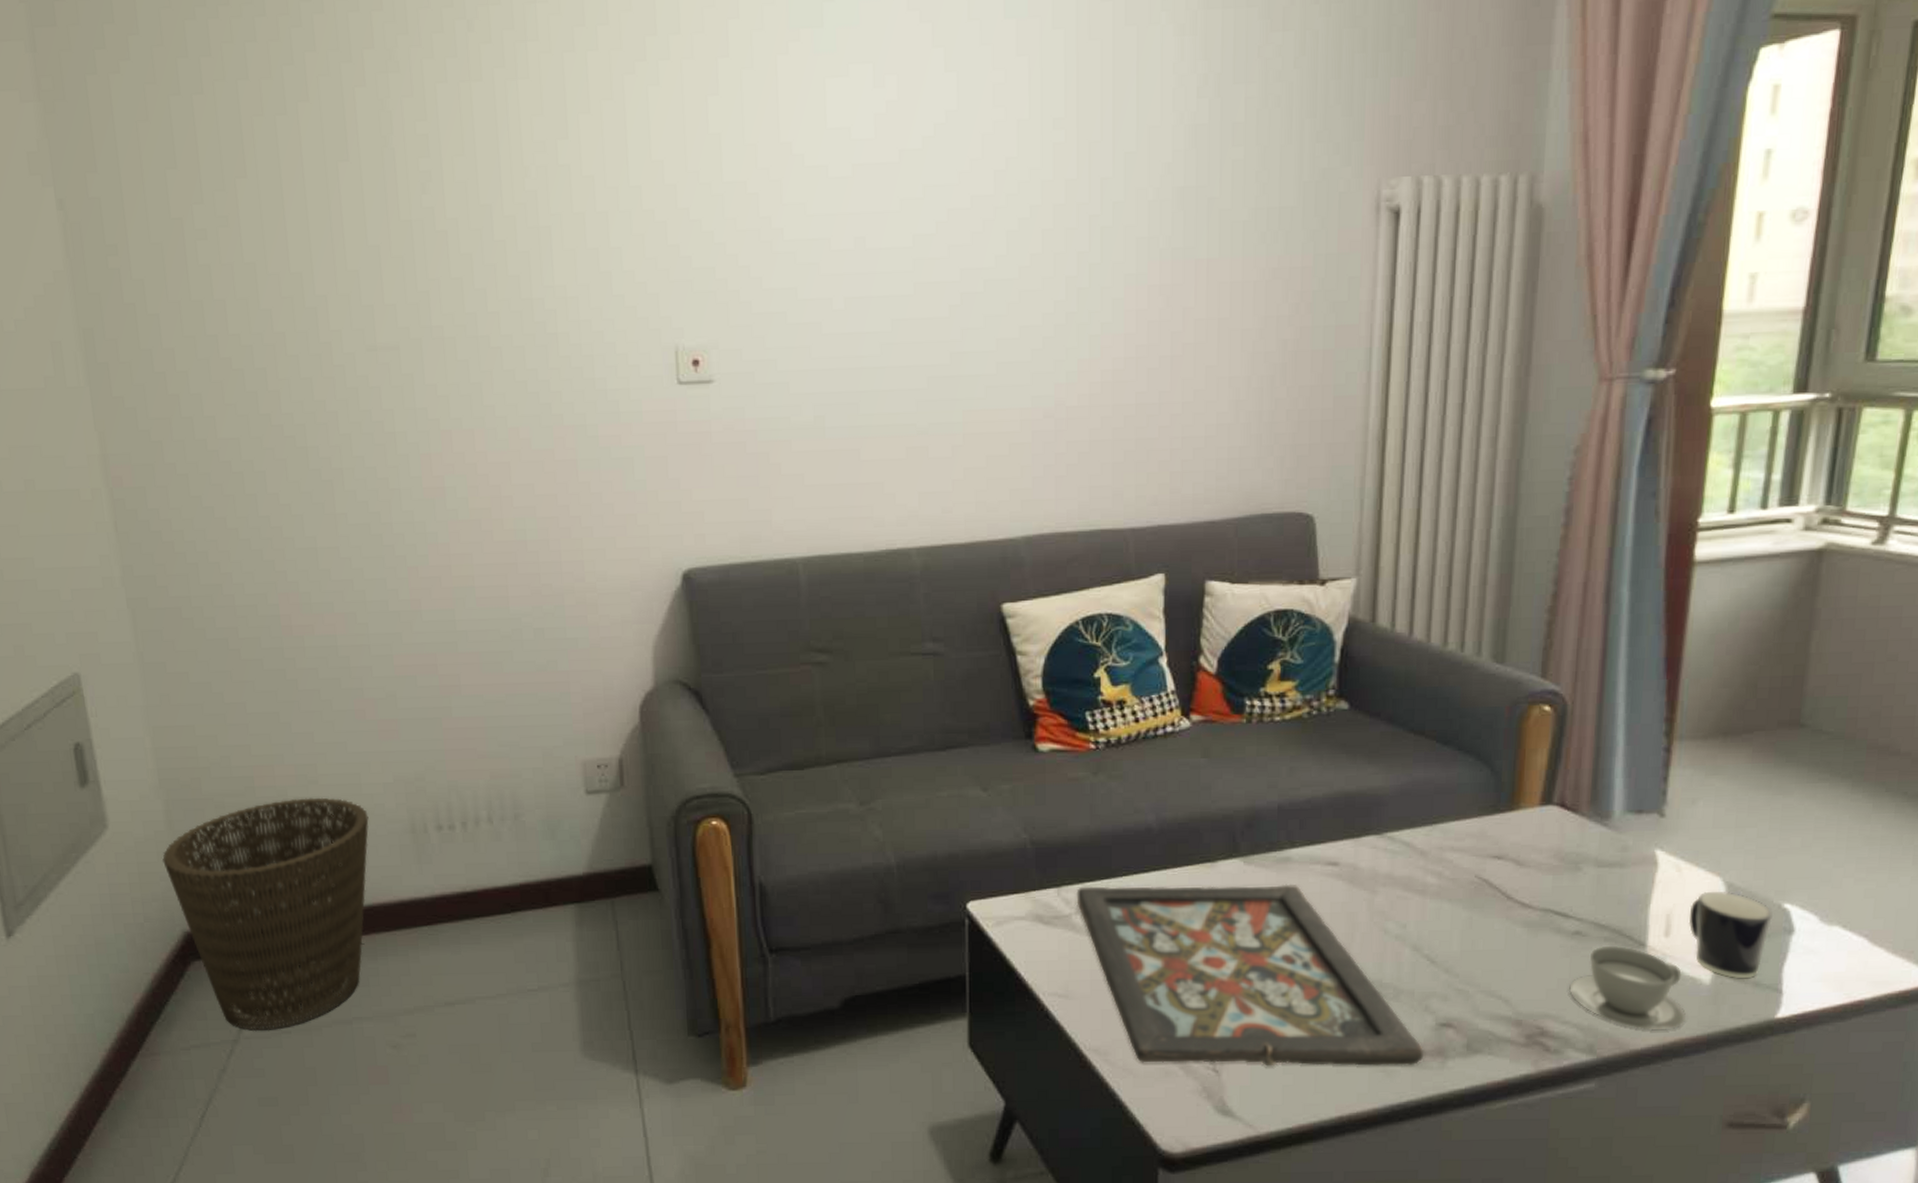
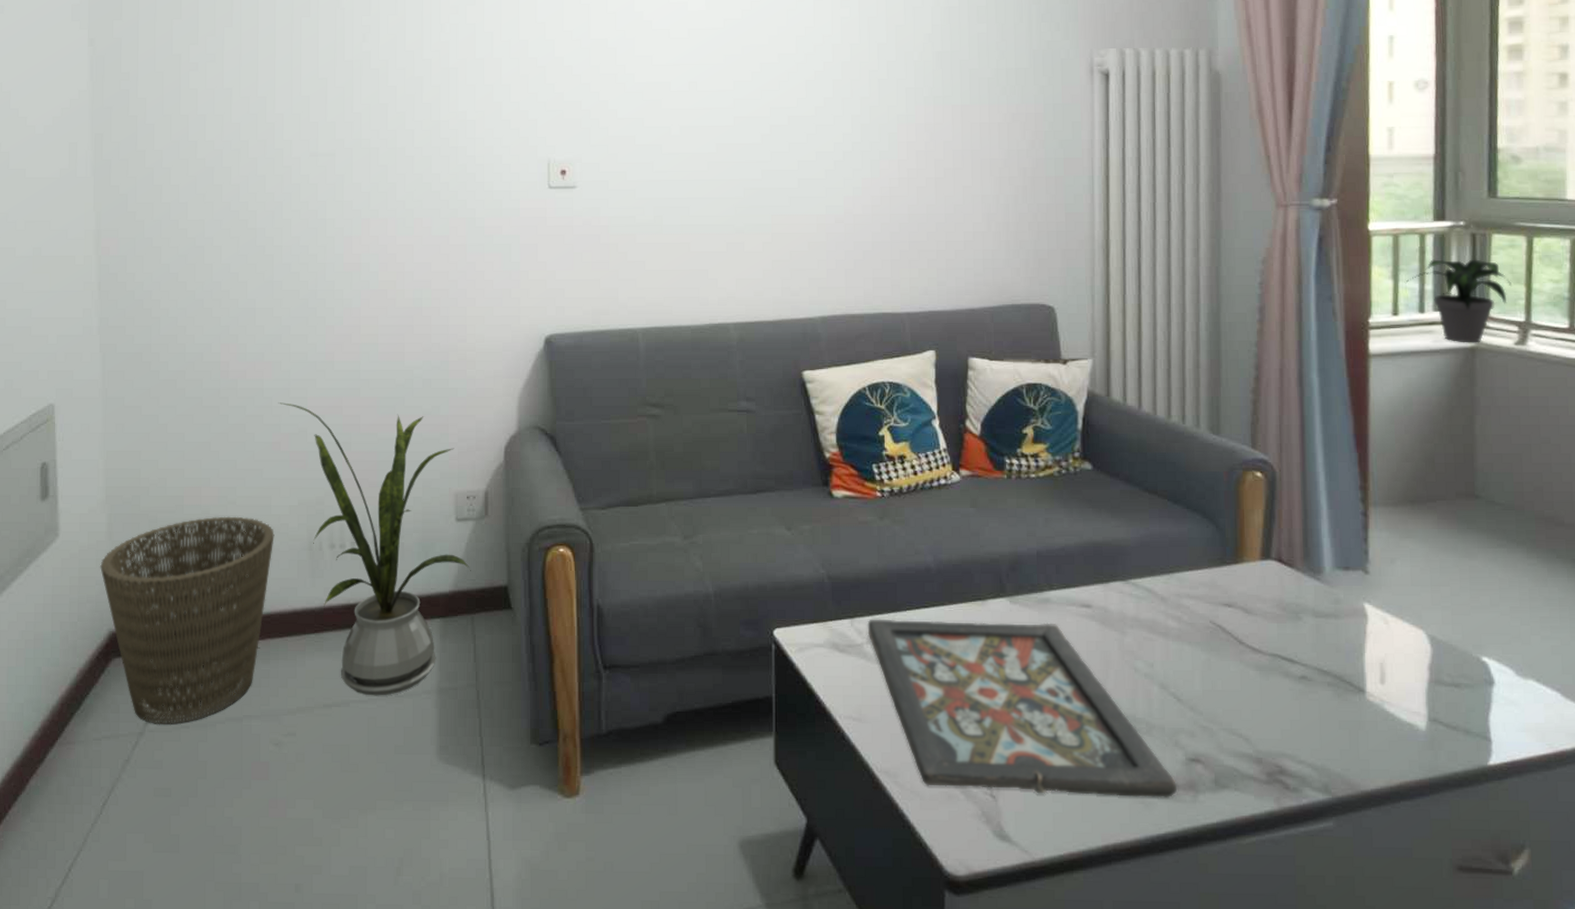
house plant: none [357,662,605,991] -> present [278,402,469,696]
teacup: present [1569,946,1686,1029] -> none [1301,691,1408,772]
mug: present [1688,891,1773,979] -> none [1399,643,1475,727]
potted plant: none [1747,440,1878,544] -> present [1404,259,1512,343]

